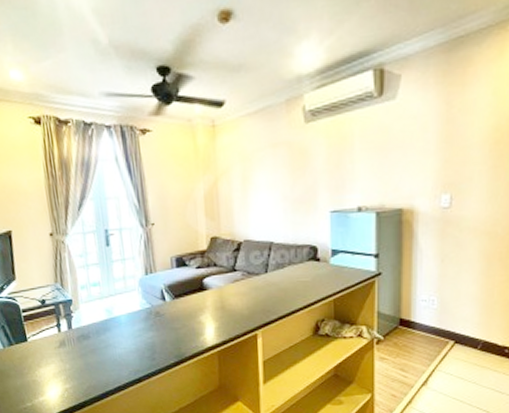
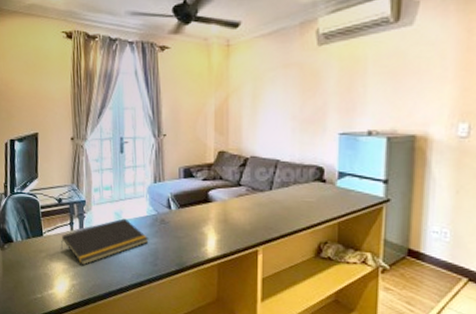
notepad: none [48,314,145,368] -> present [60,218,149,266]

